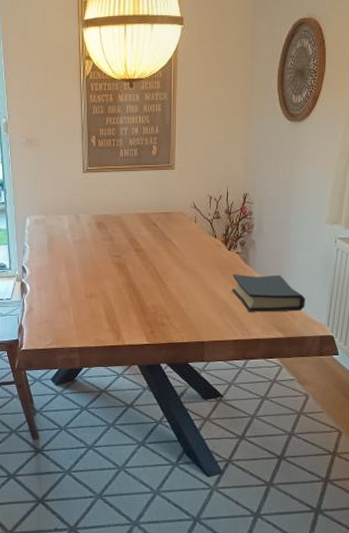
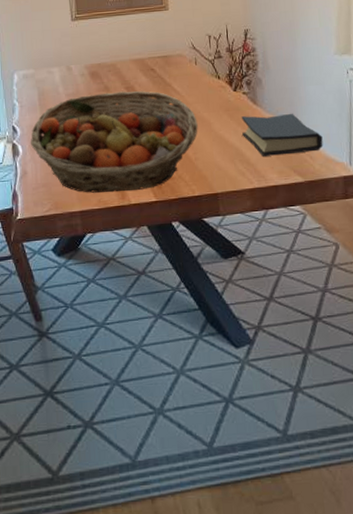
fruit basket: none [37,242,192,334] -> present [30,91,198,193]

